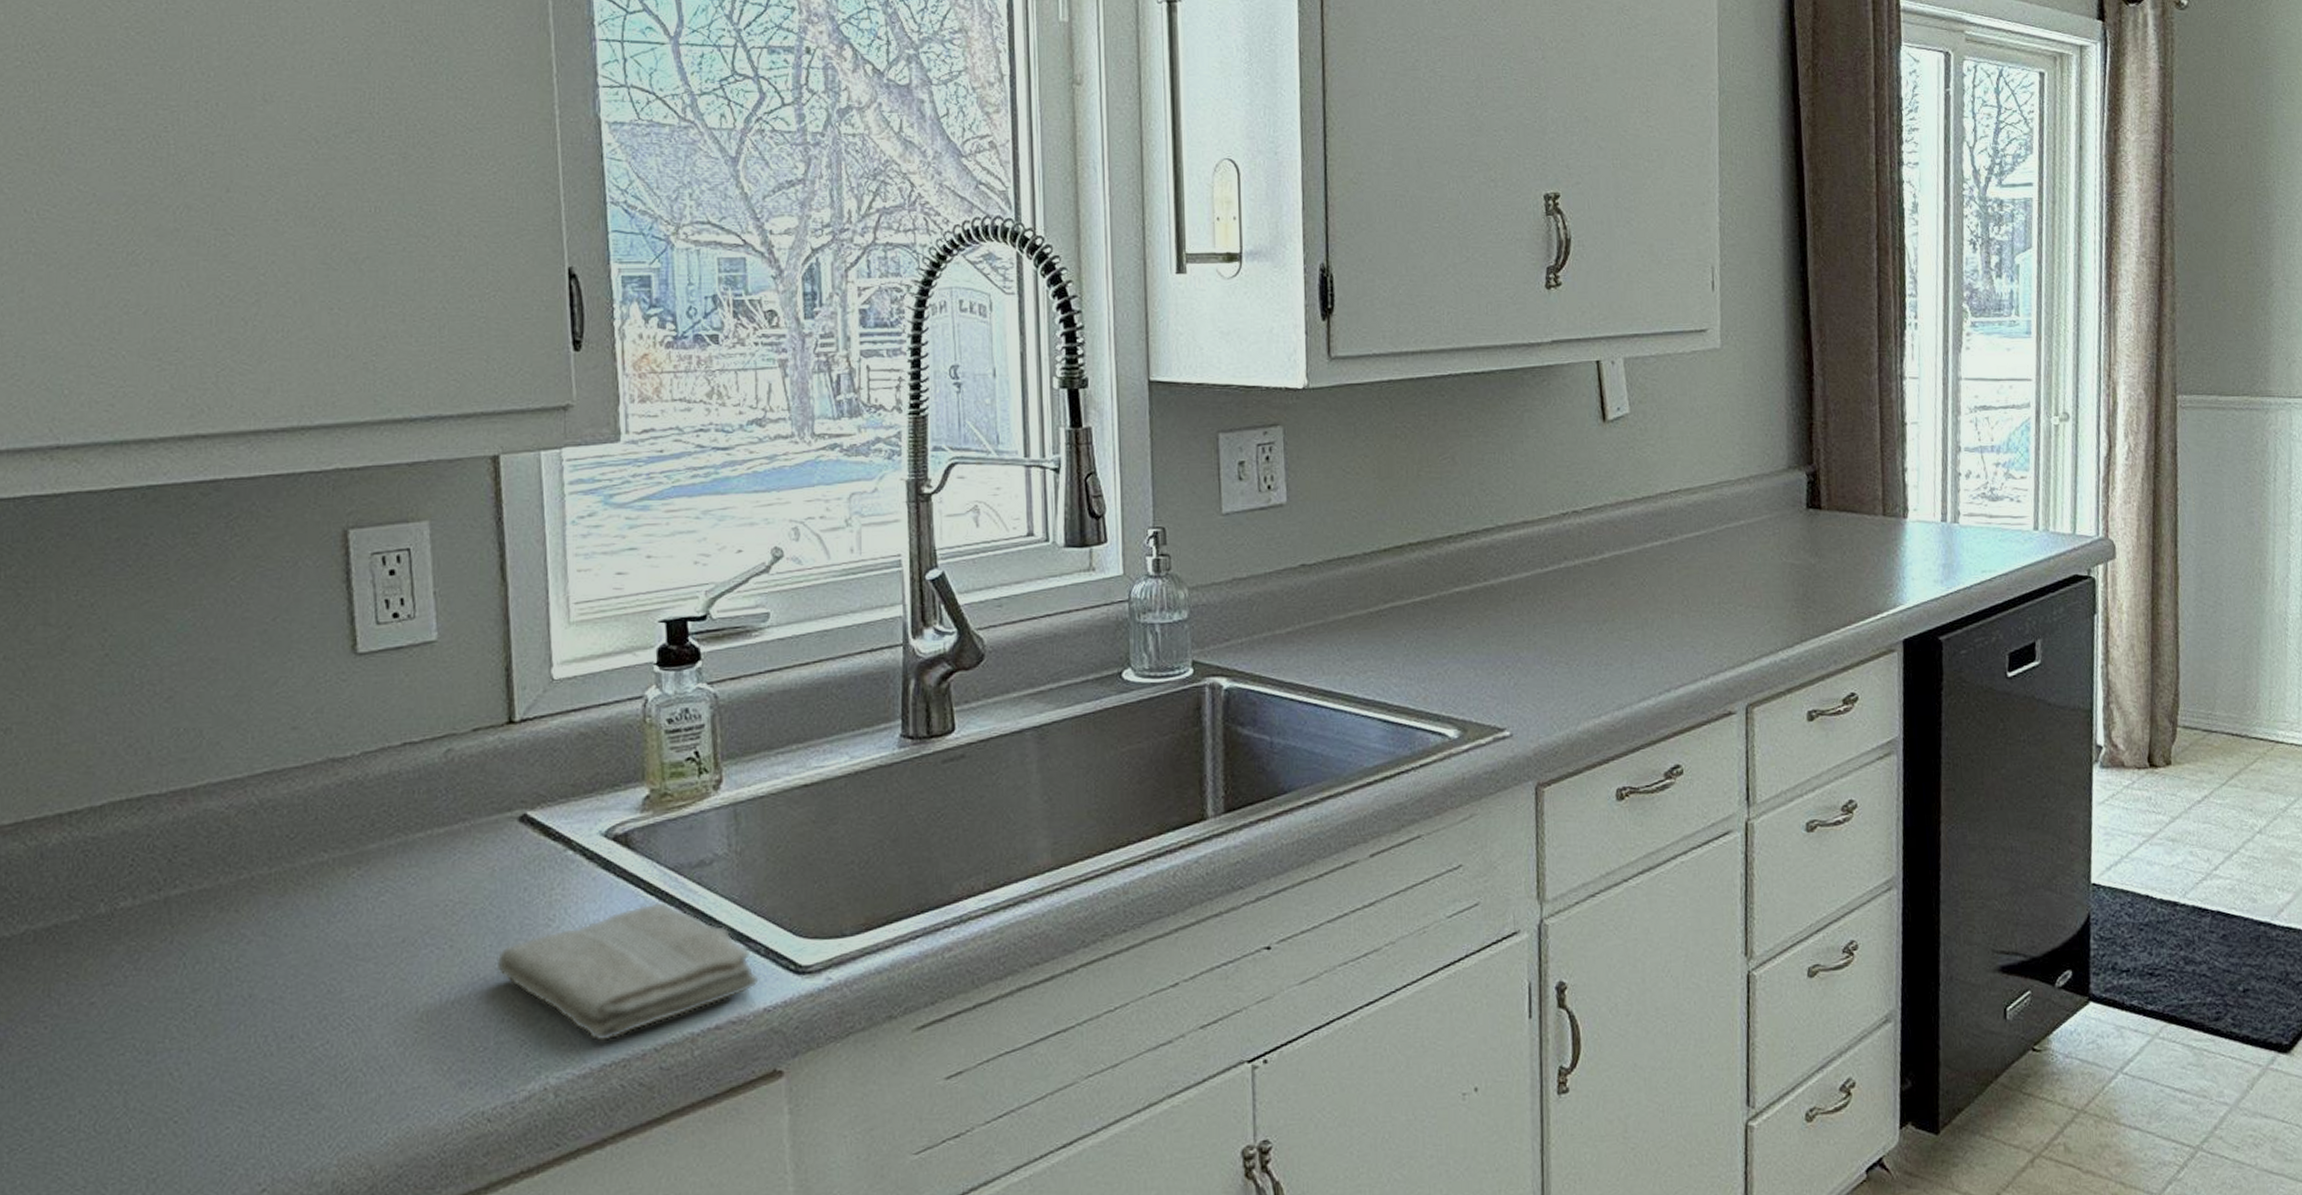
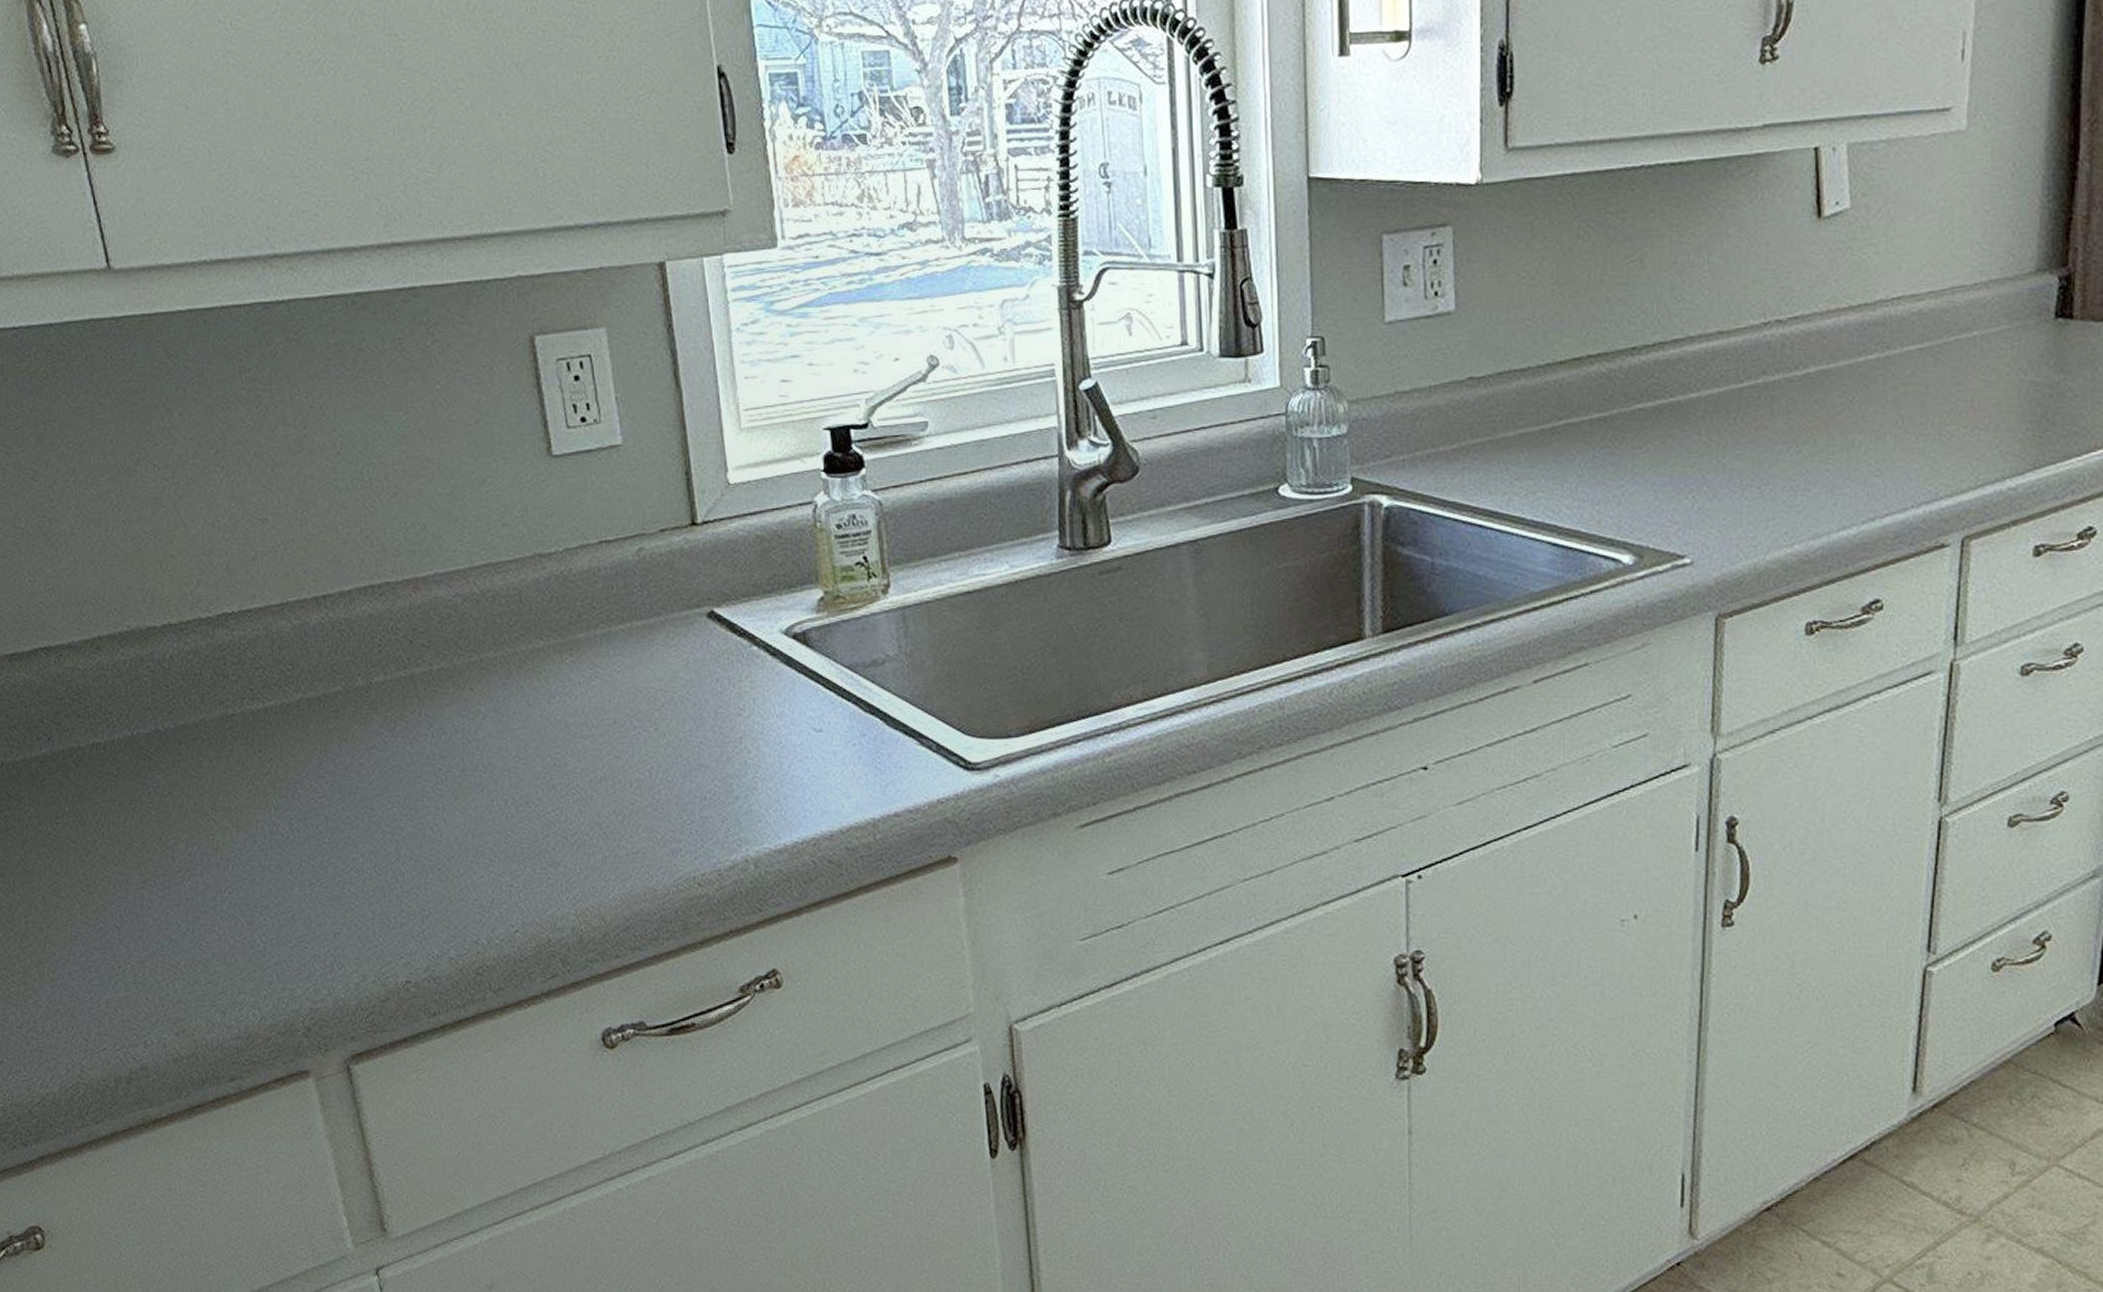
washcloth: present [495,901,759,1043] -> none [695,696,932,822]

